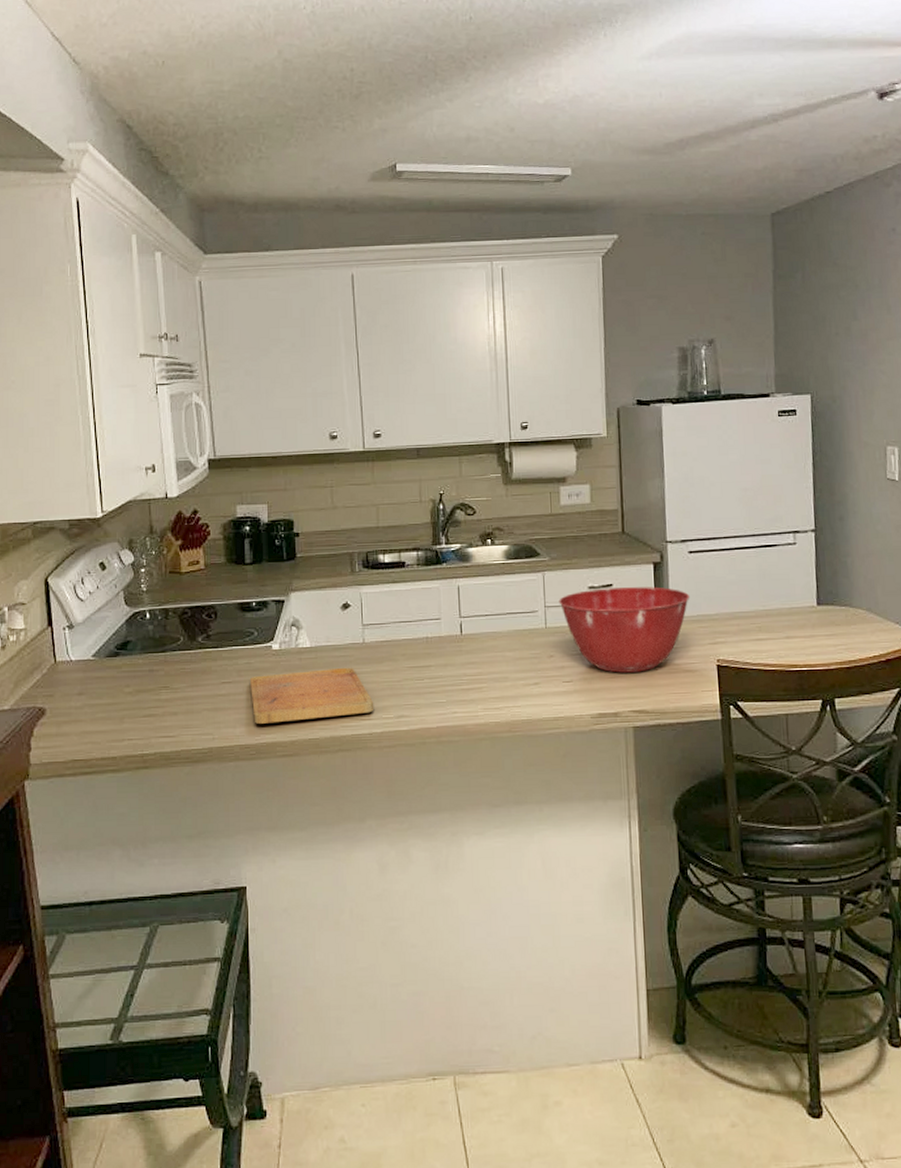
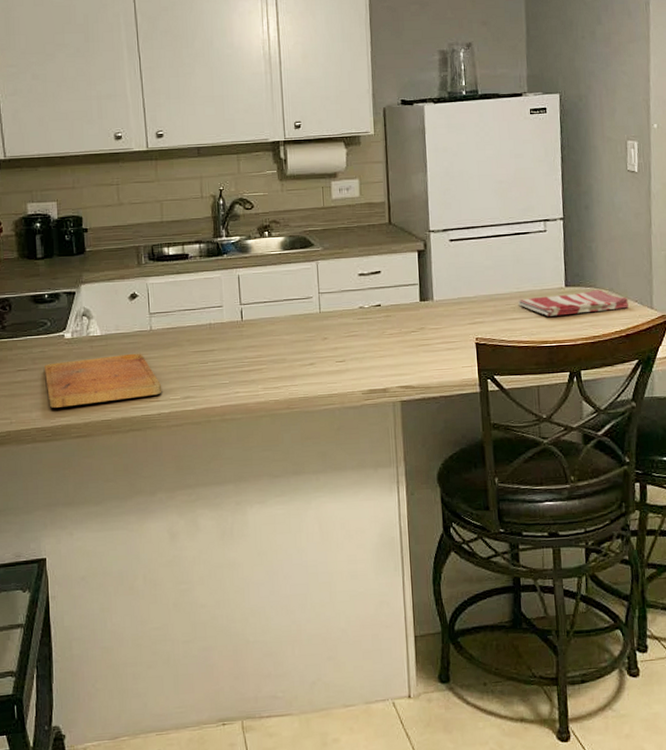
mixing bowl: present [559,587,690,673] -> none [331,272,452,352]
dish towel: none [764,609,889,638] -> present [518,289,629,317]

